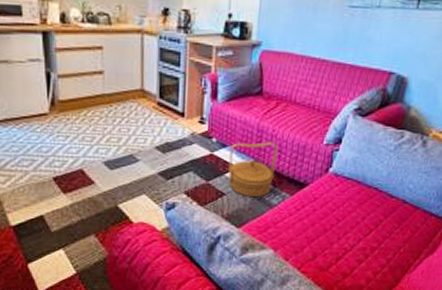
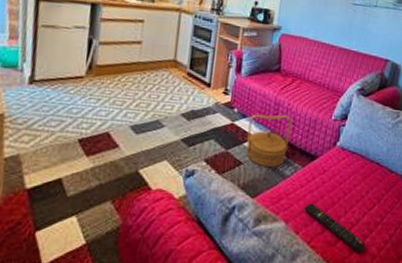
remote control: none [293,231,360,277] -> present [304,203,365,253]

